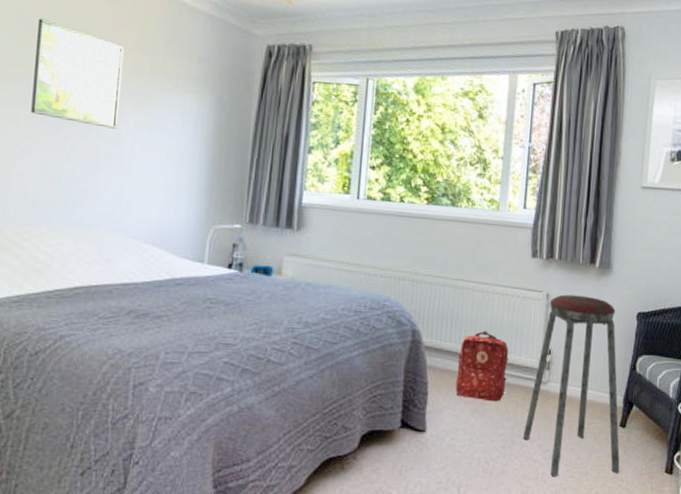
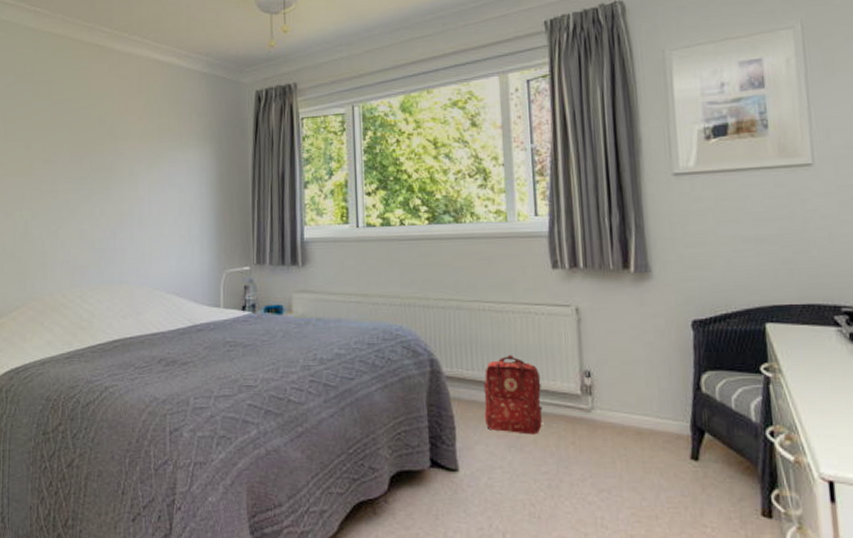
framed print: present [31,18,125,129] -> none [67,103,136,191]
music stool: present [522,294,620,476] -> none [570,306,700,521]

